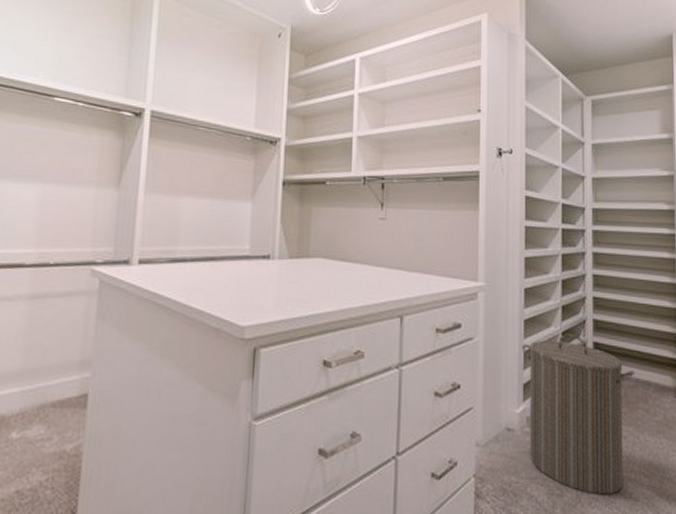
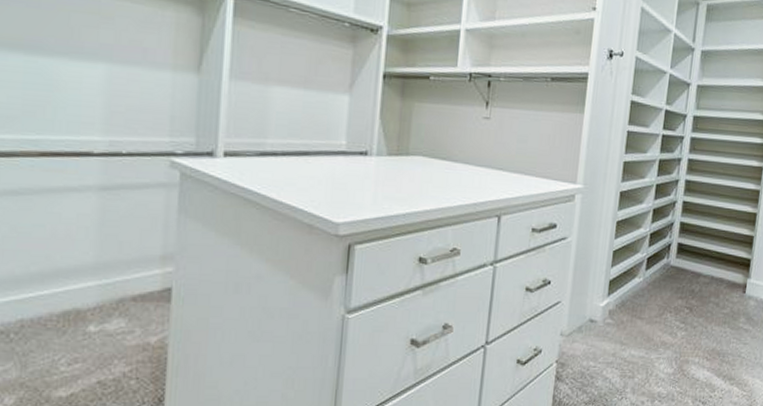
laundry hamper: present [522,333,635,495] -> none [608,235,712,376]

